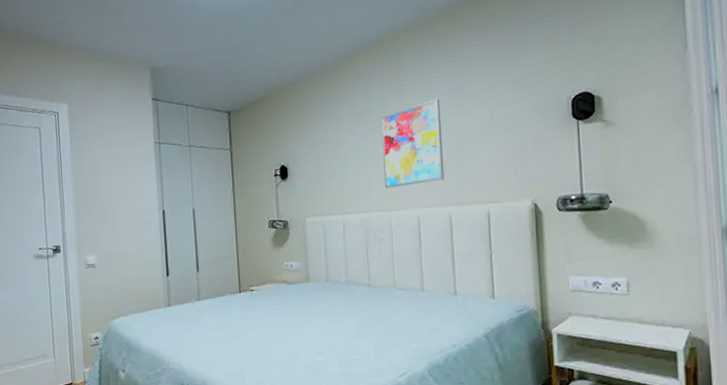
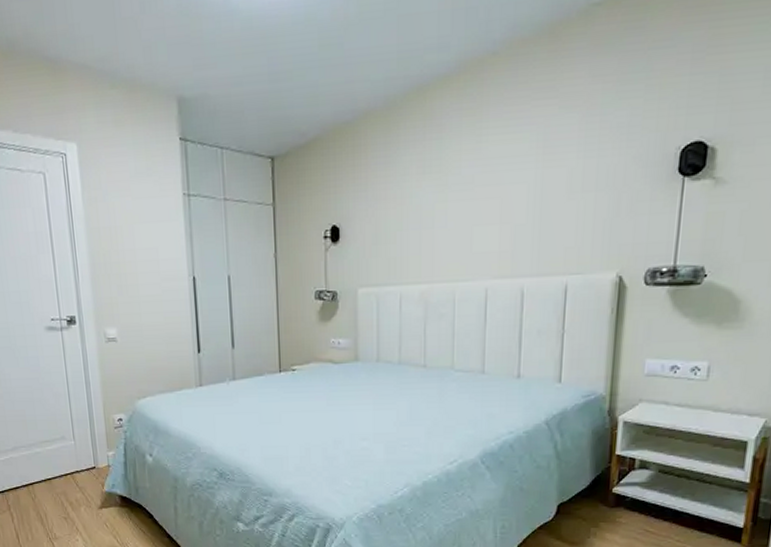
wall art: present [381,98,445,188] -> none [452,145,526,255]

